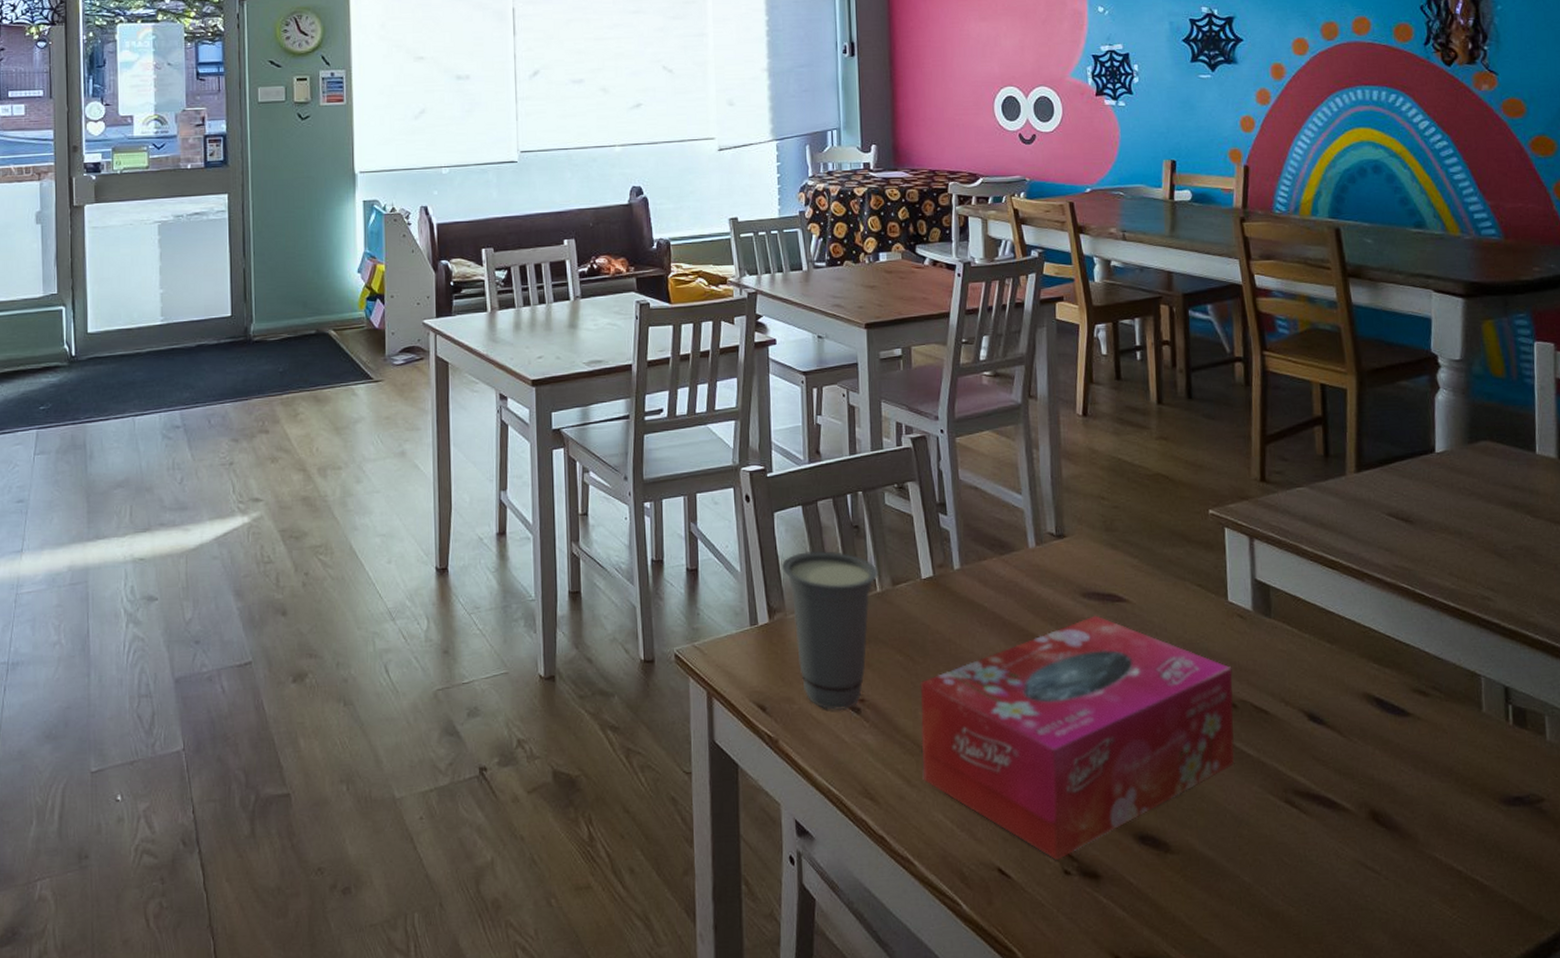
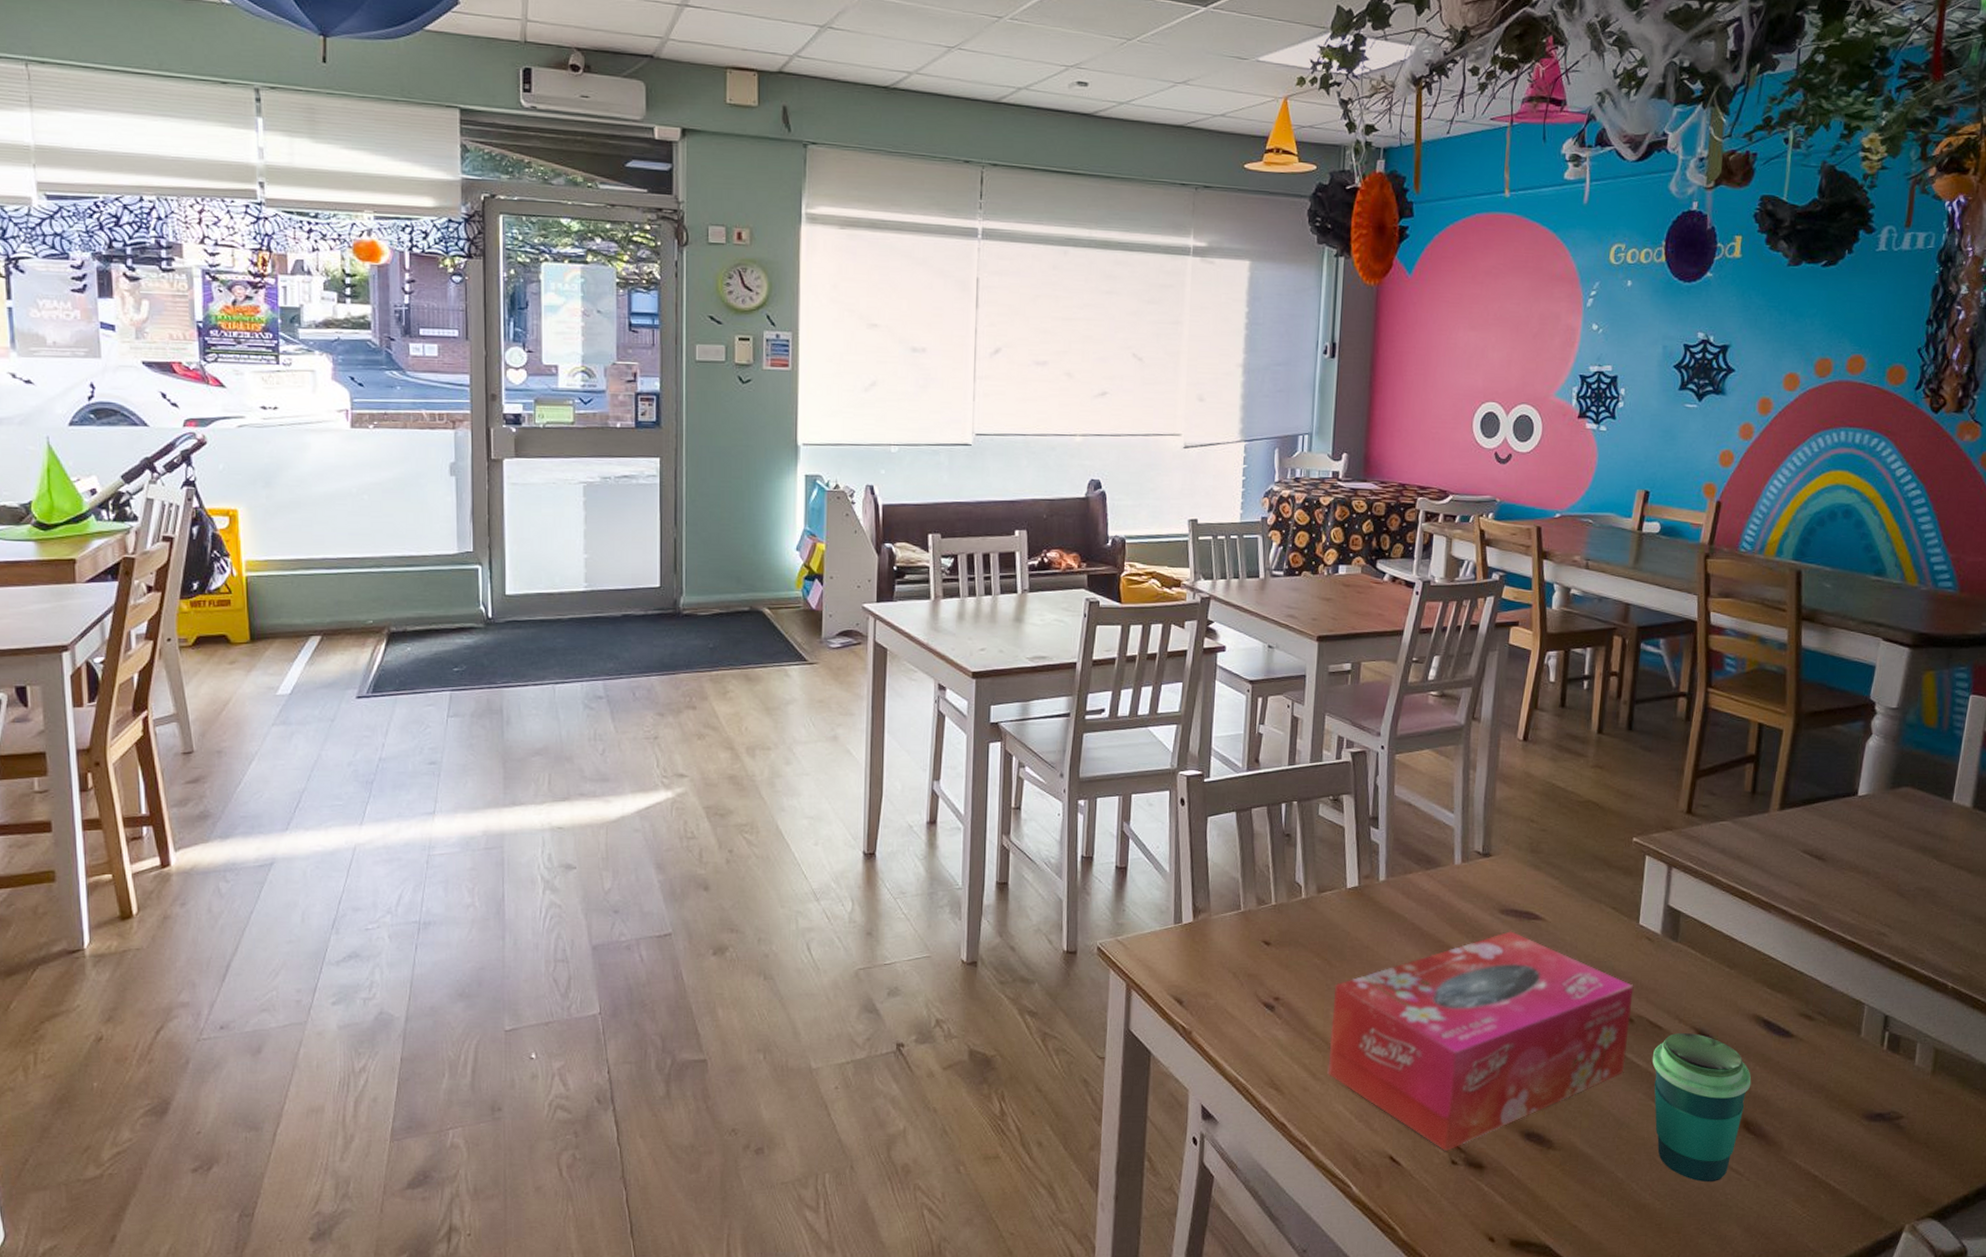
cup: present [782,550,878,711] -> none [1211,855,1305,1007]
cup: none [1262,716,1373,884] -> present [1652,1032,1752,1183]

